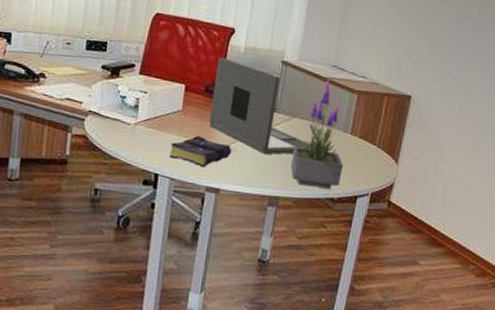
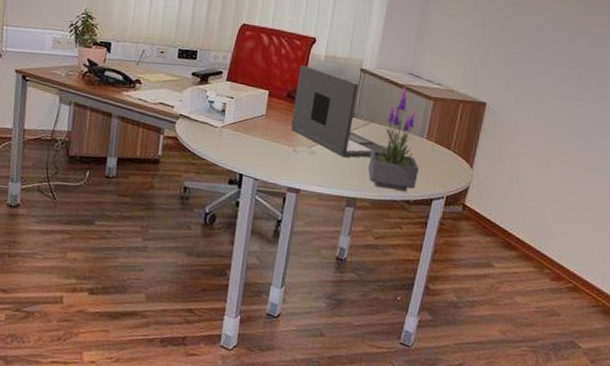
book: present [169,135,232,167] -> none [253,138,312,169]

